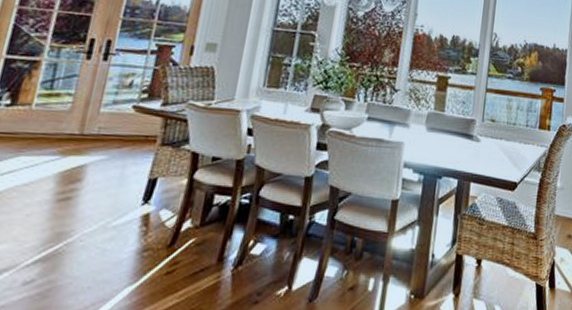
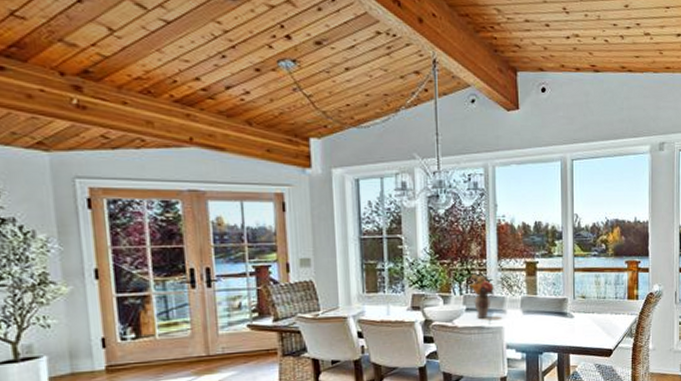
flower arrangement: none [374,80,402,131] -> present [468,273,495,318]

